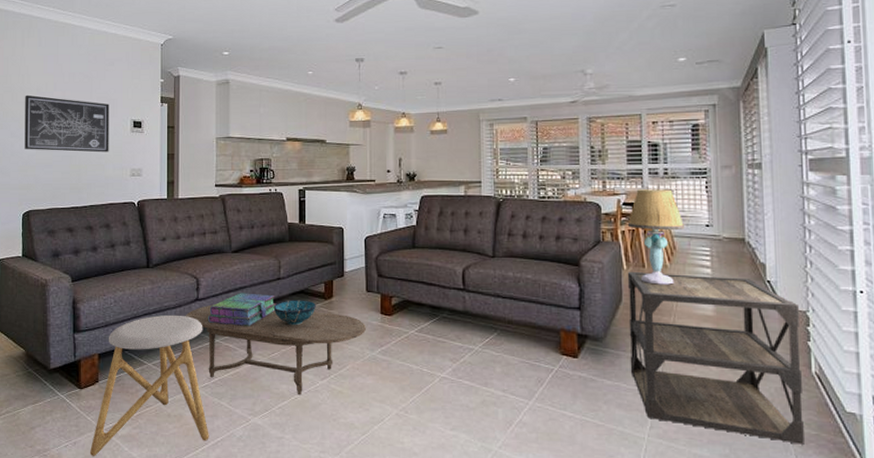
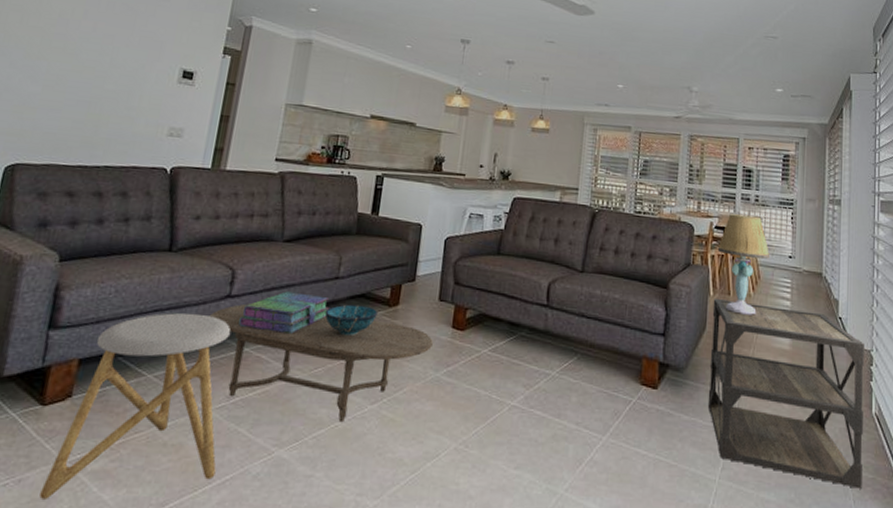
wall art: present [24,95,109,153] -> none [25,18,155,104]

